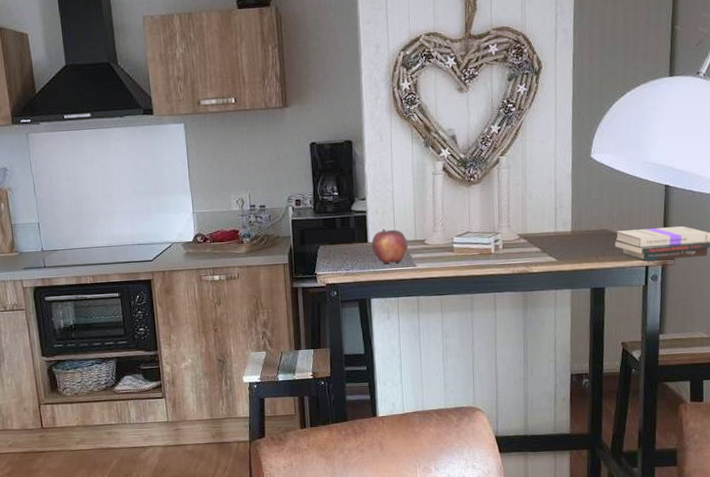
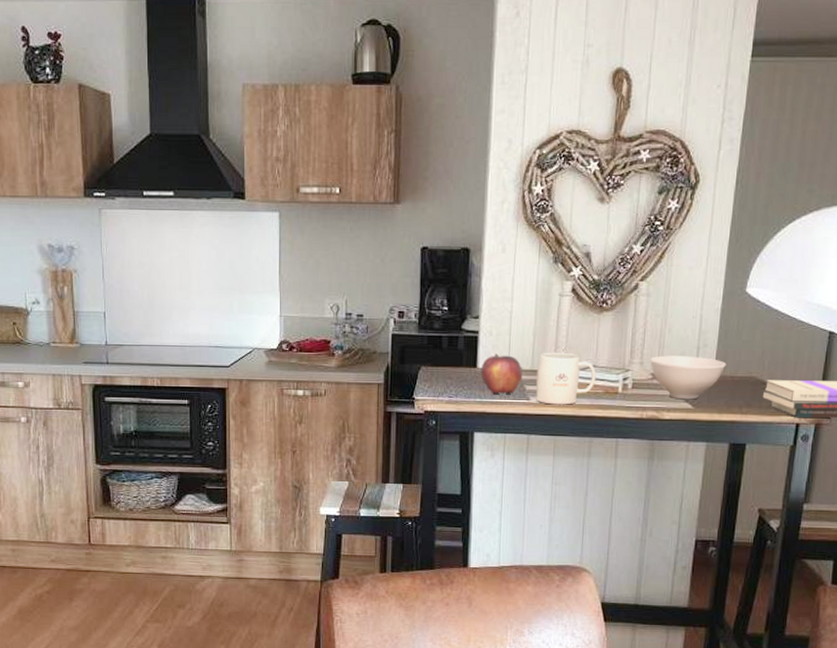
mug: none [420,223,471,269] -> present [536,352,596,405]
bowl: none [516,216,581,254] -> present [650,355,726,400]

